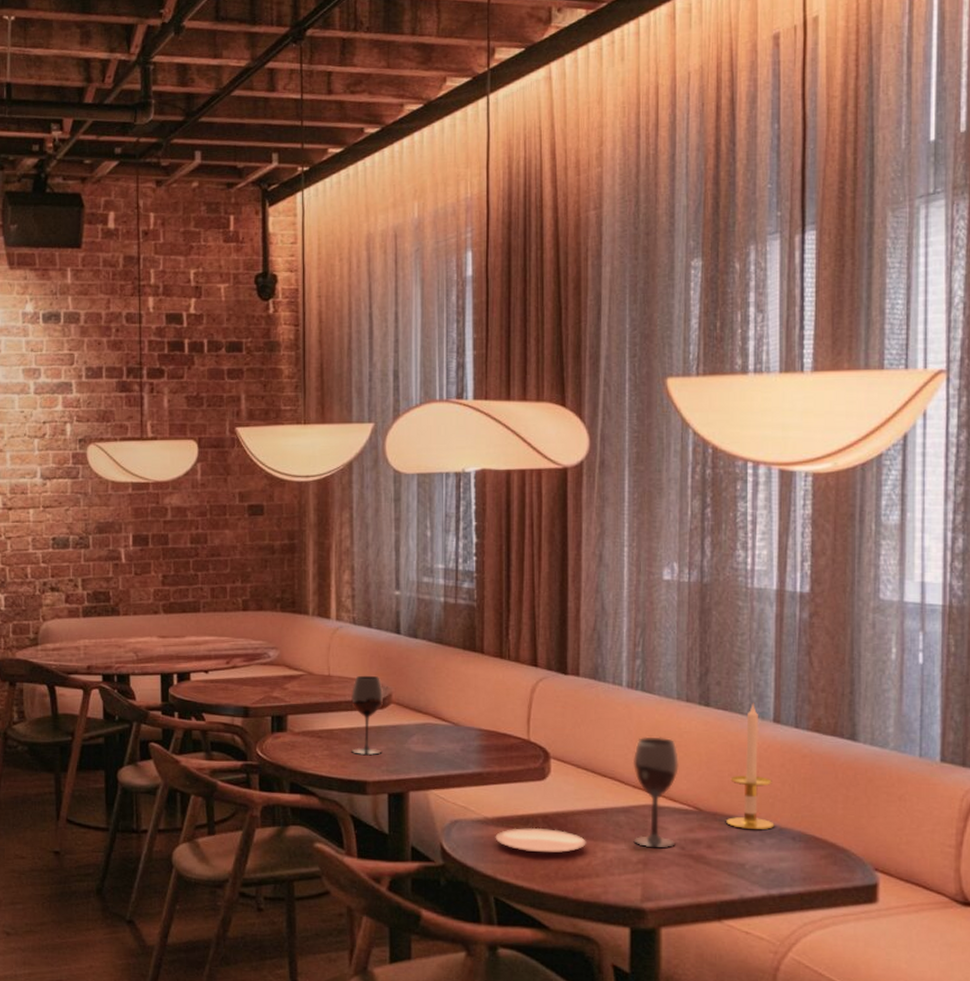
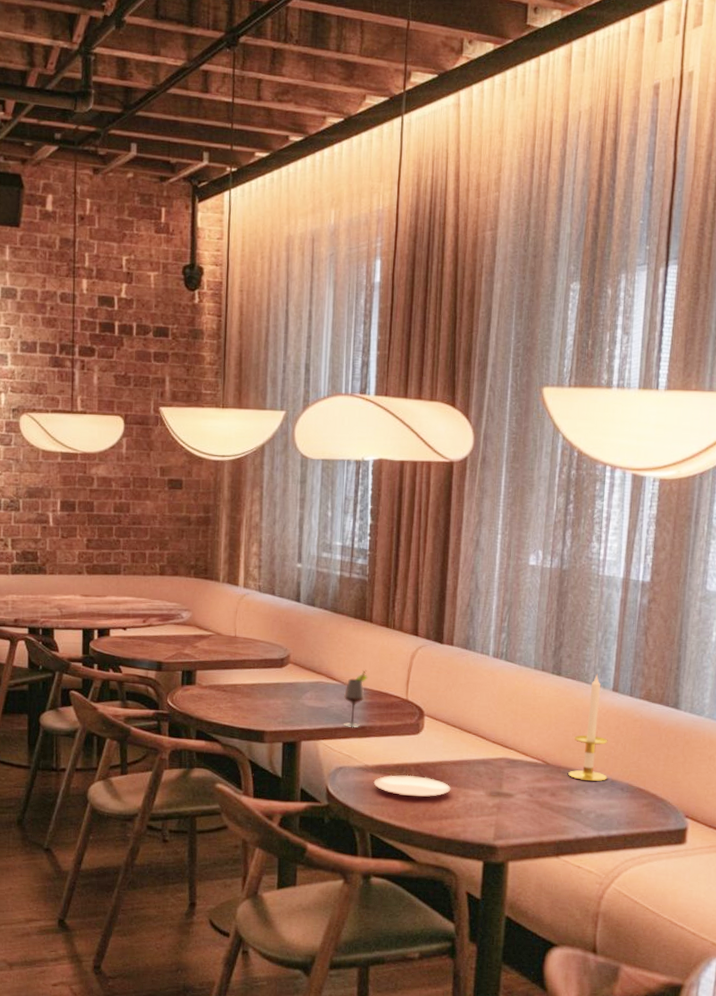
wineglass: present [351,675,384,756] -> none [252,637,283,709]
wine glass: none [456,707,483,775] -> present [344,669,369,728]
wine glass: present [633,736,679,848] -> none [490,700,532,795]

